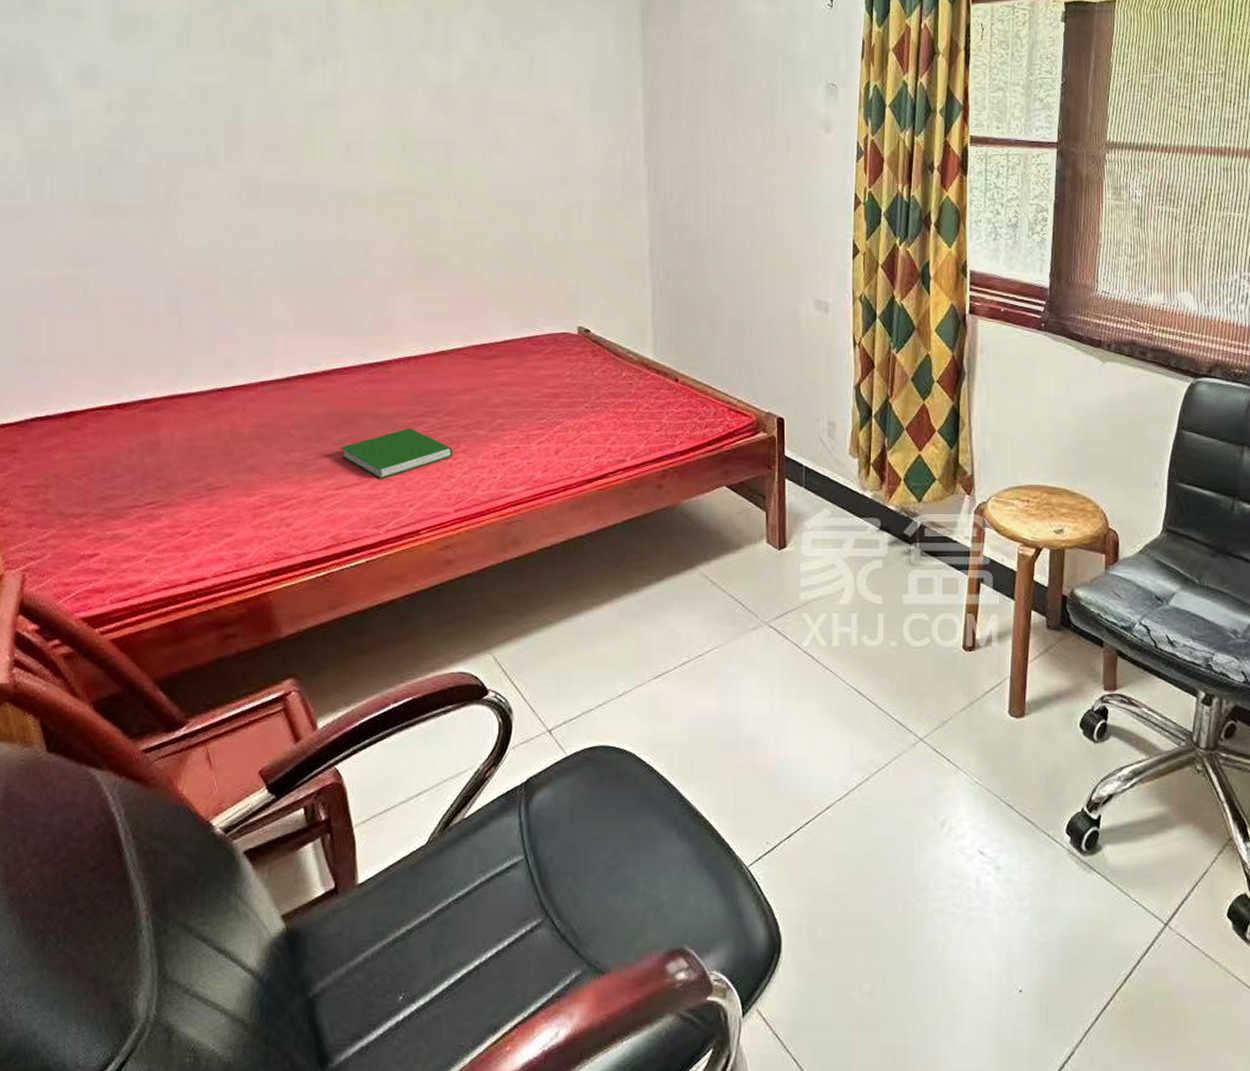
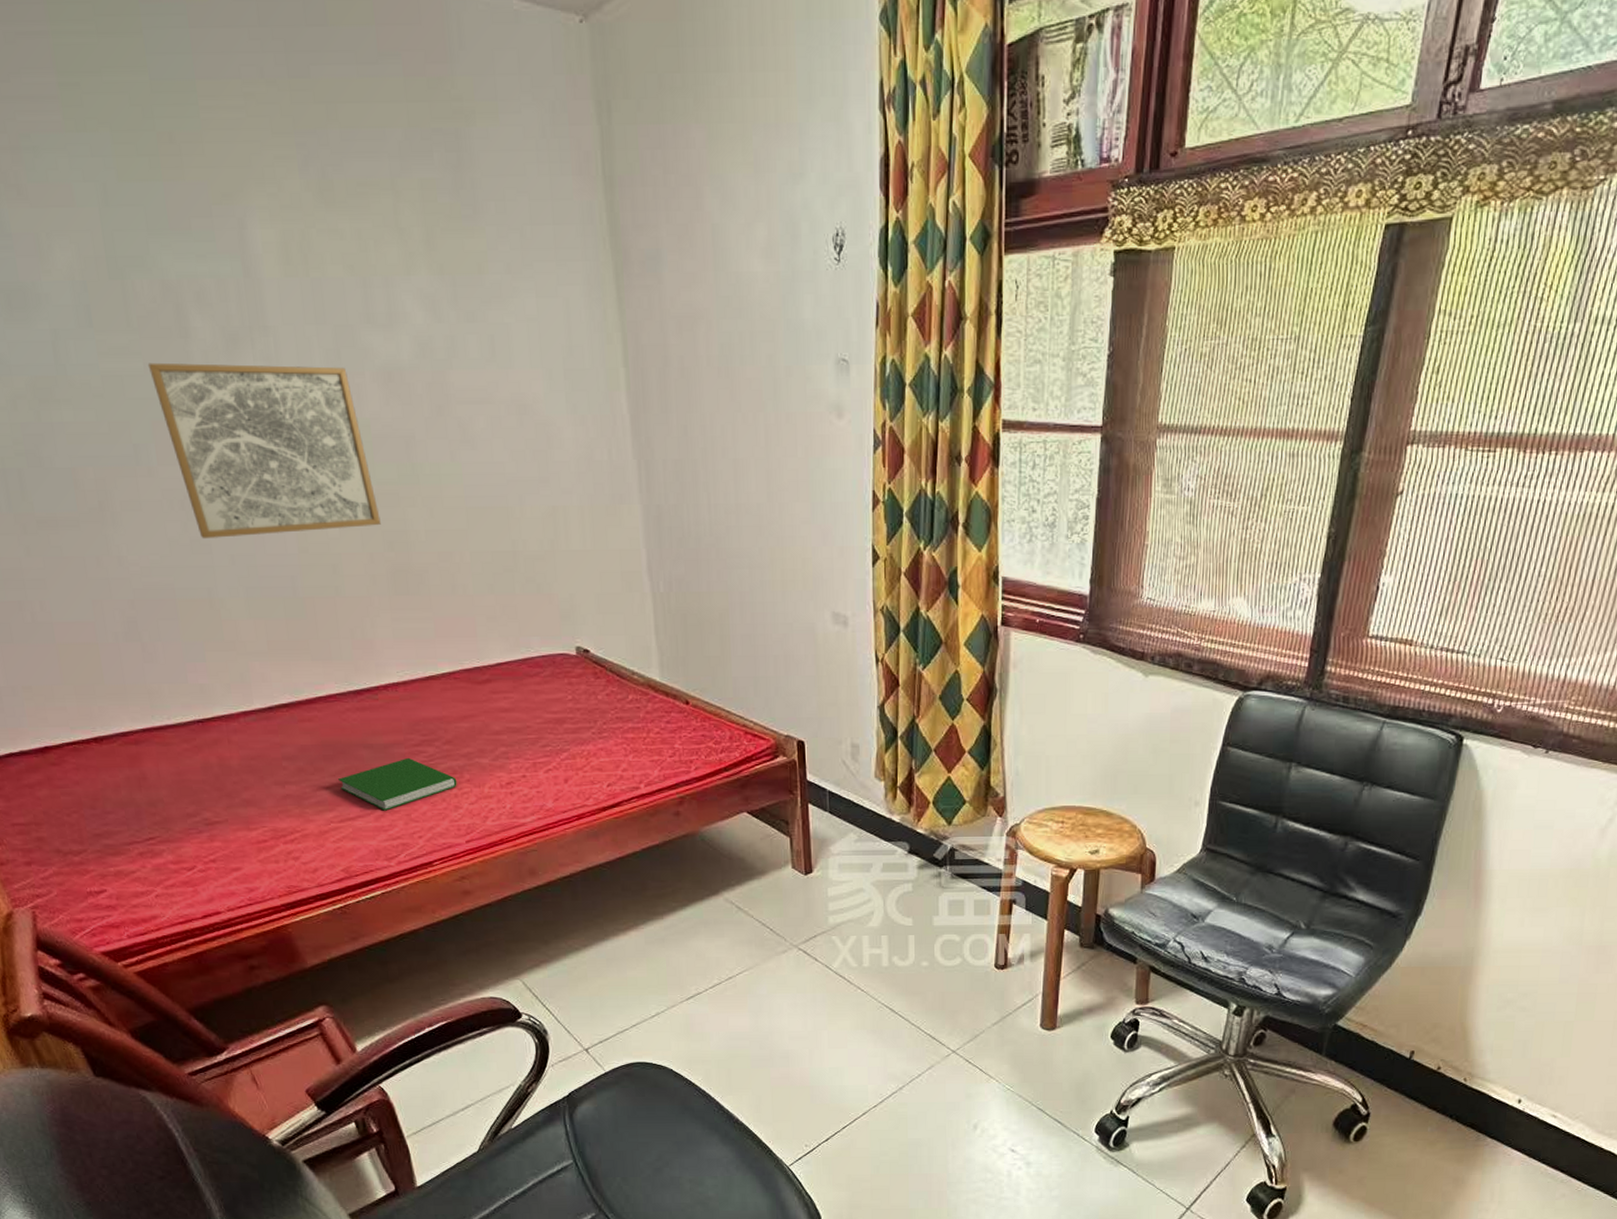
wall art: none [231,77,414,225] -> present [147,362,381,538]

